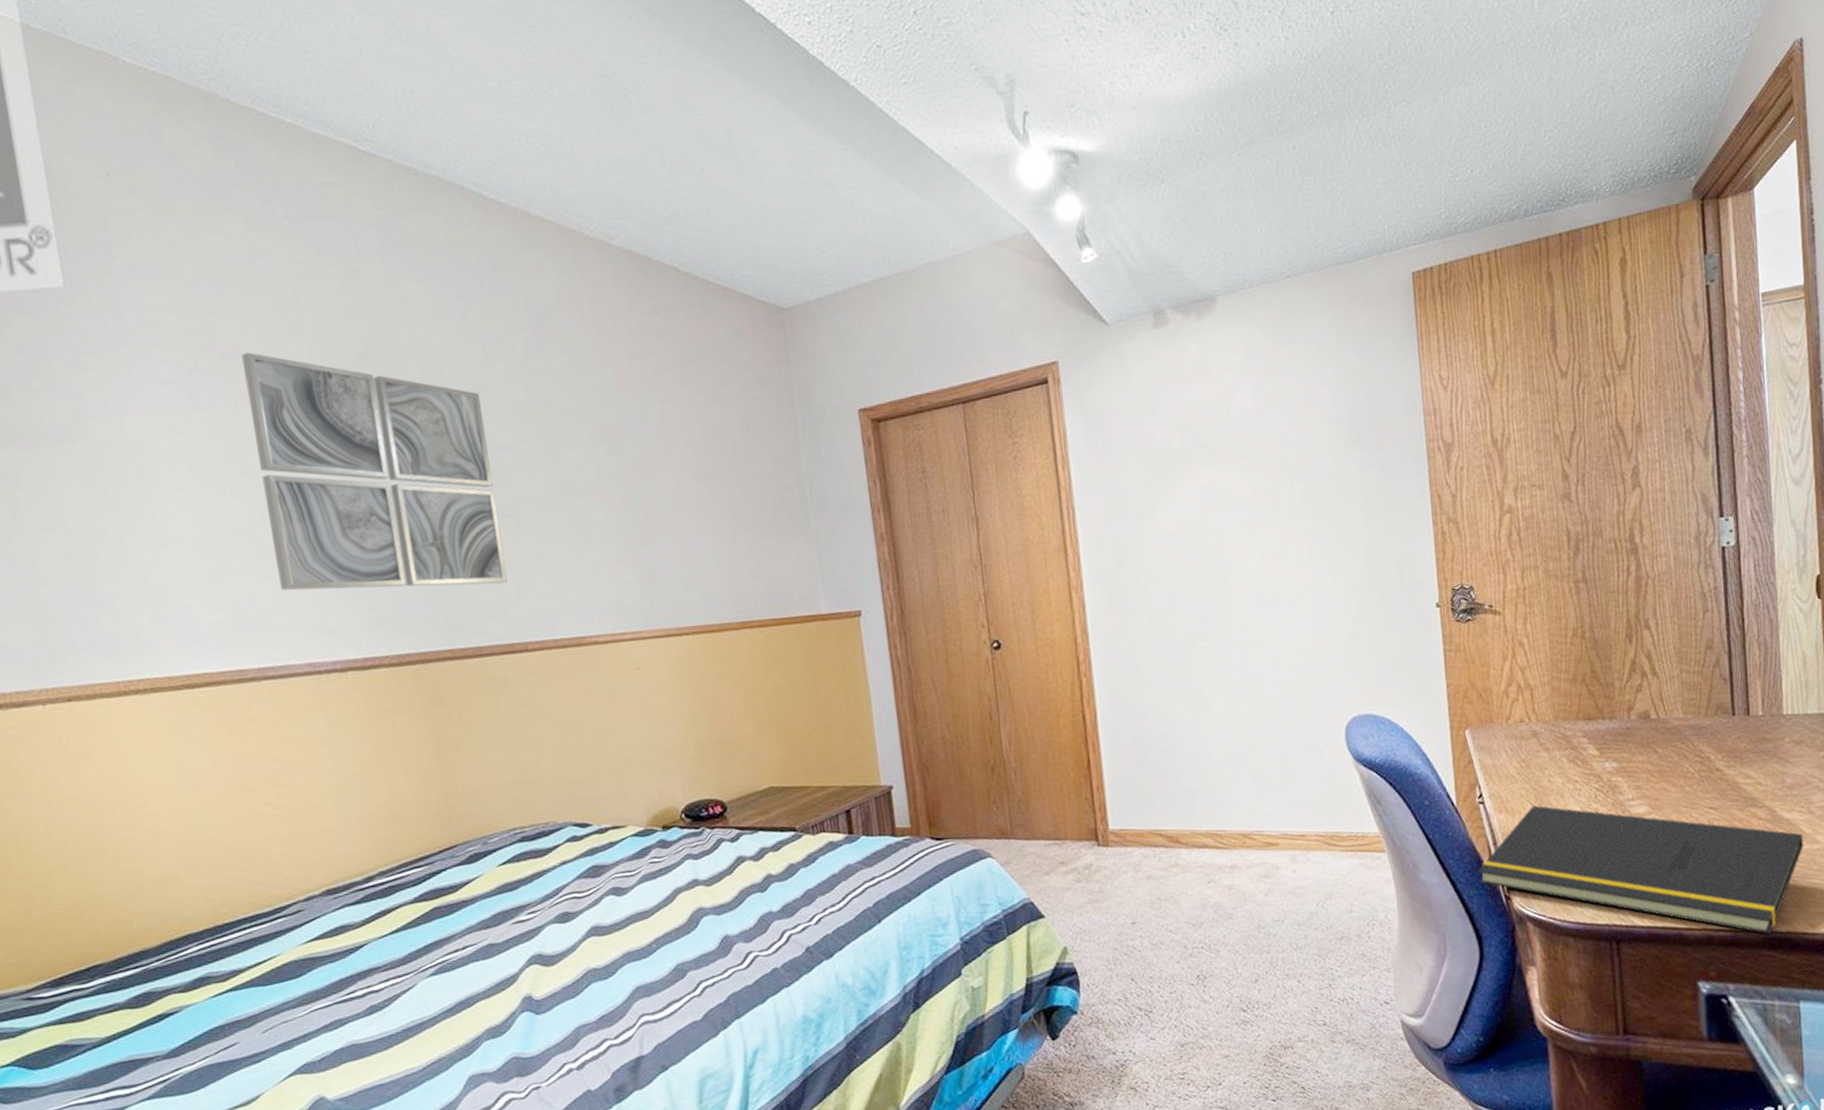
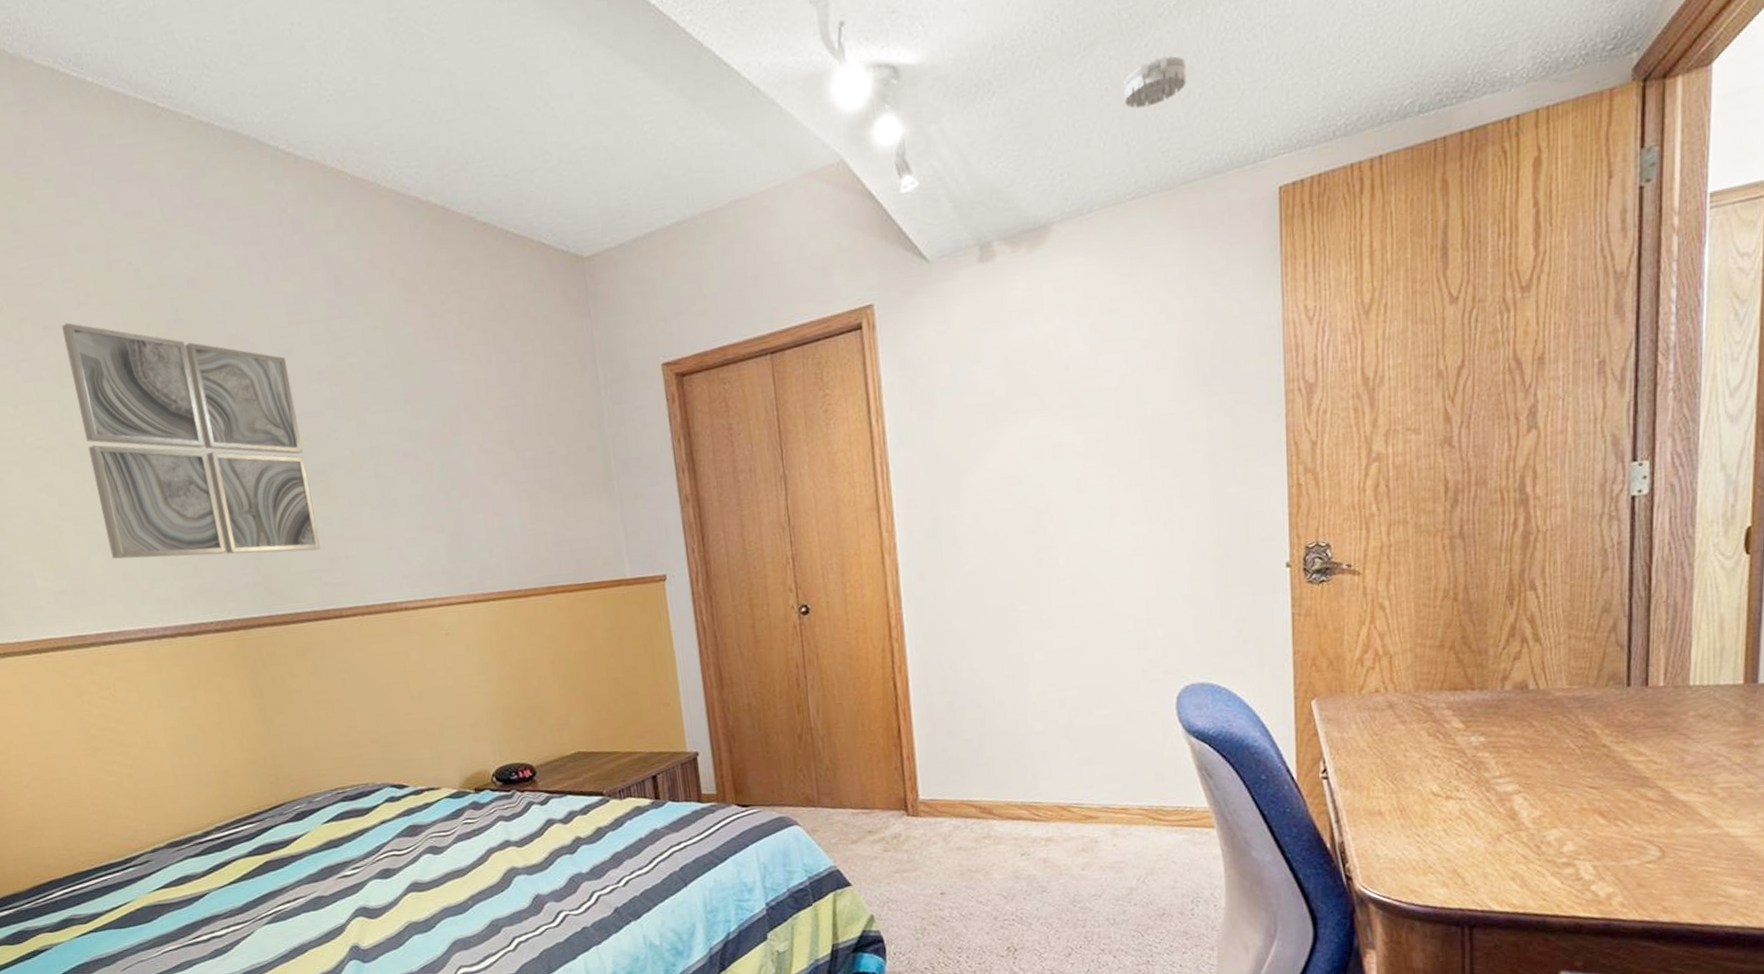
smoke detector: none [1276,157,1330,200] -> present [1124,56,1187,109]
notepad: present [1477,805,1804,935] -> none [1316,781,1700,924]

